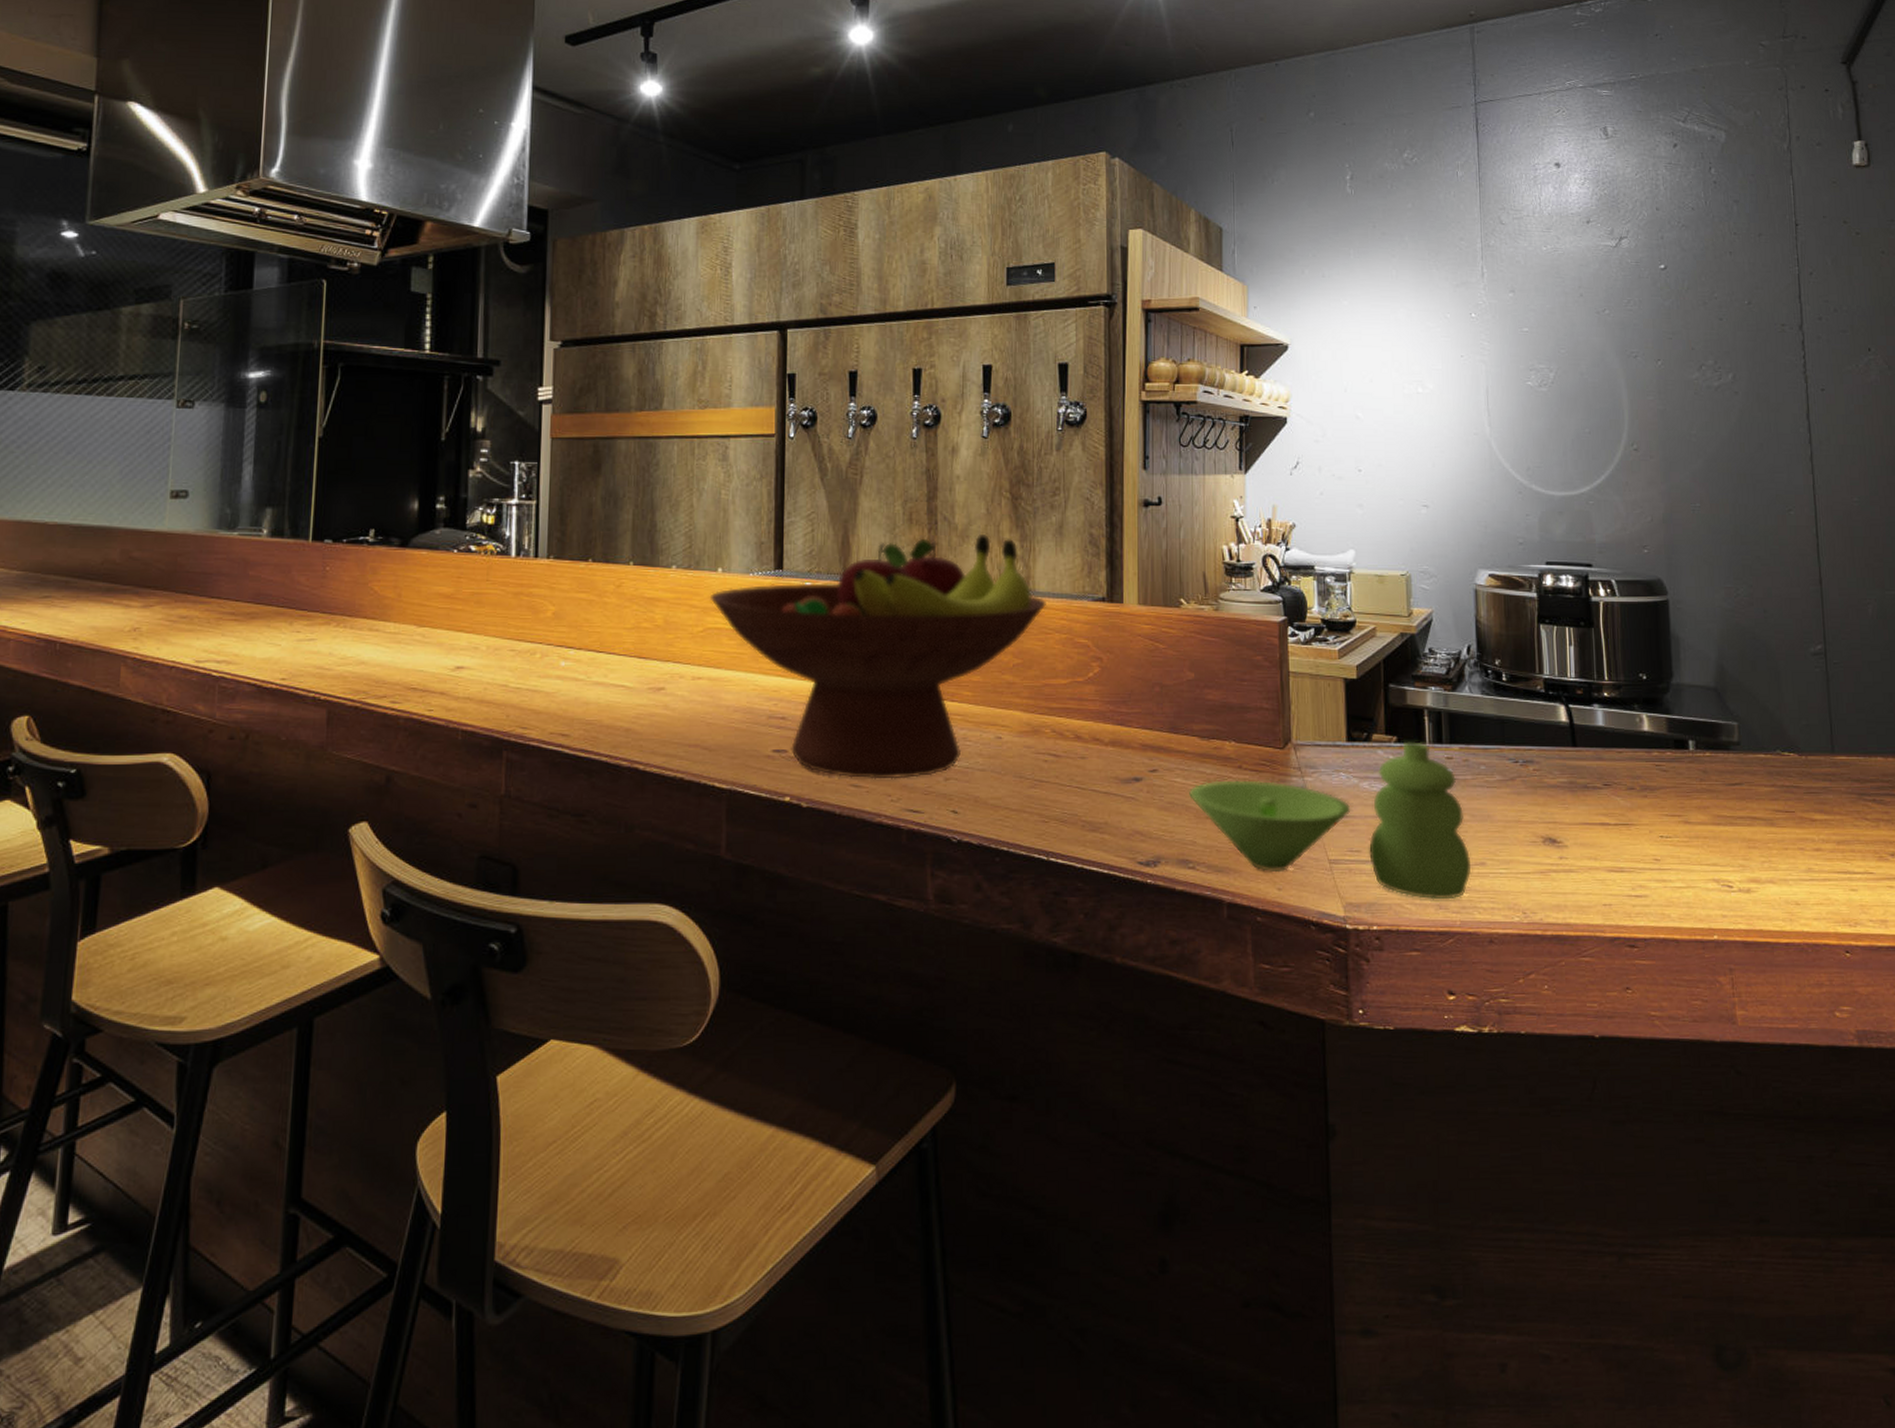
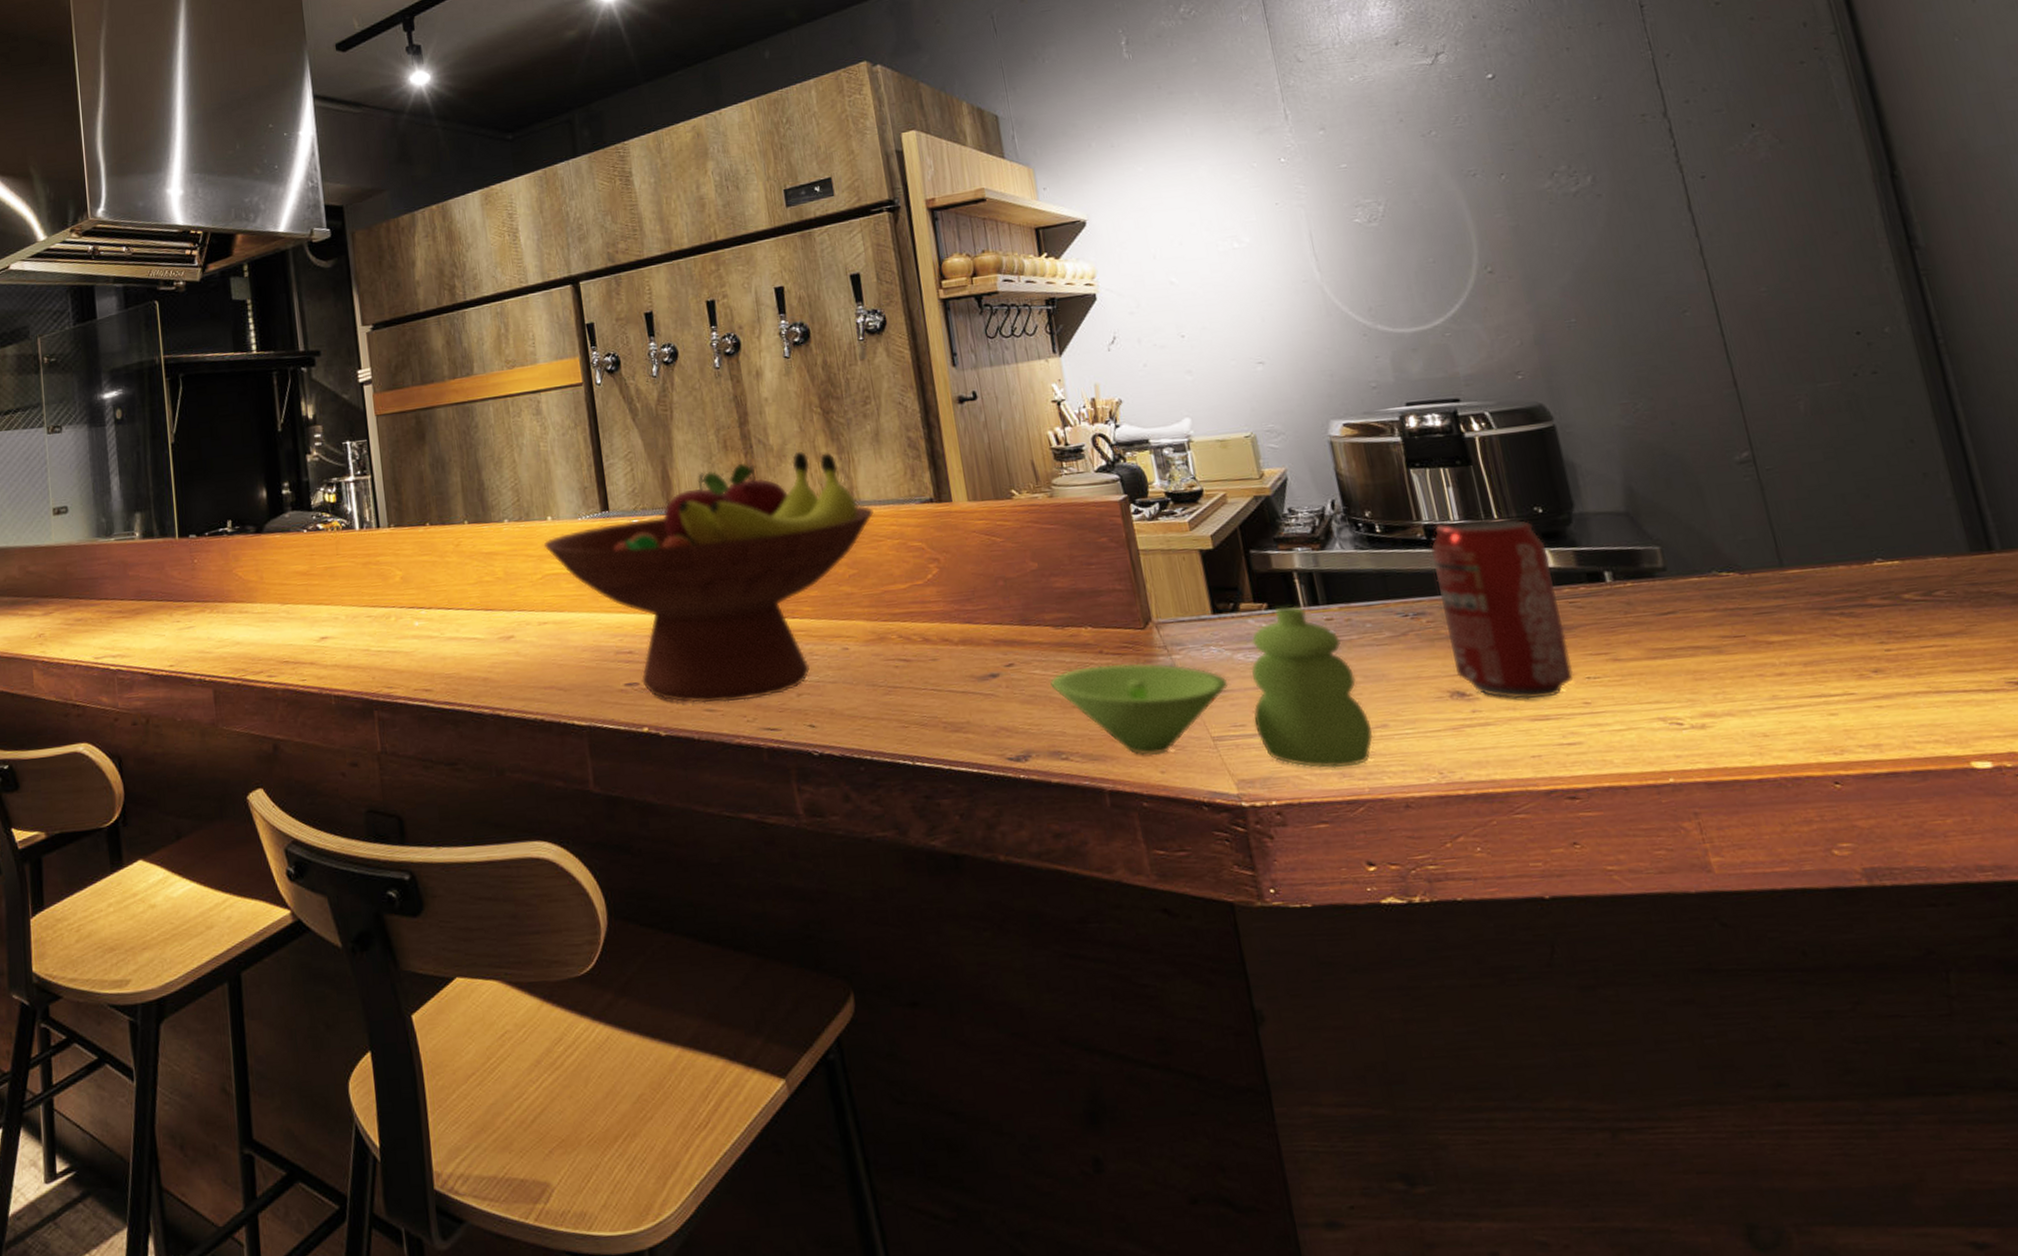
beverage can: none [1546,679,1649,852] -> present [1429,518,1574,700]

